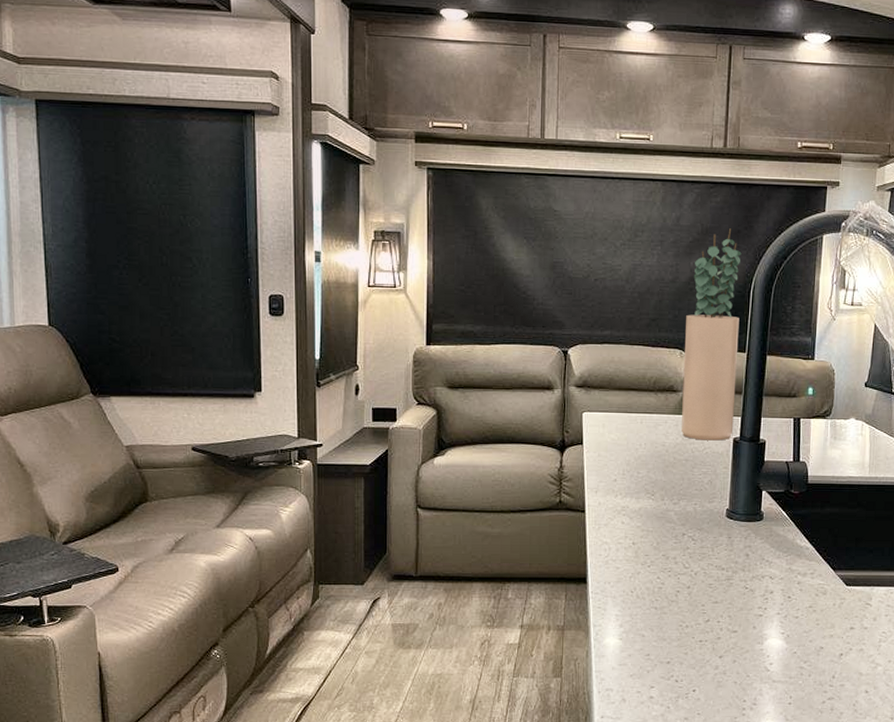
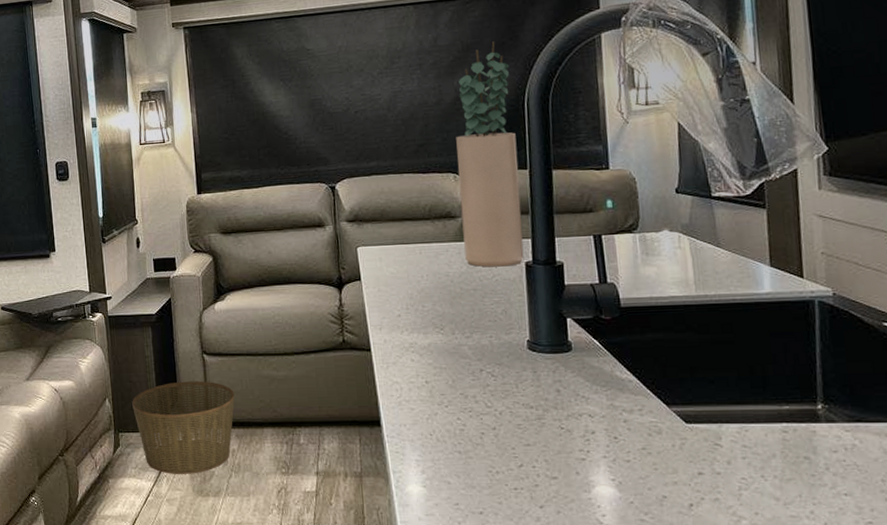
basket: none [336,534,446,627] -> present [132,381,235,474]

